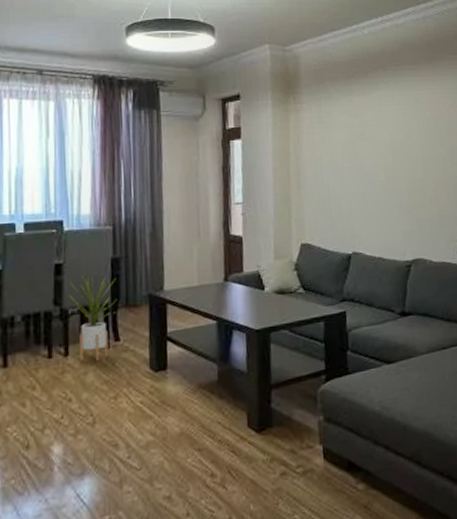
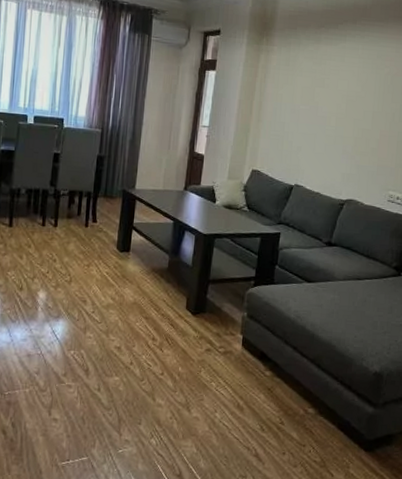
house plant: present [67,275,117,361] -> none [61,166,99,234]

